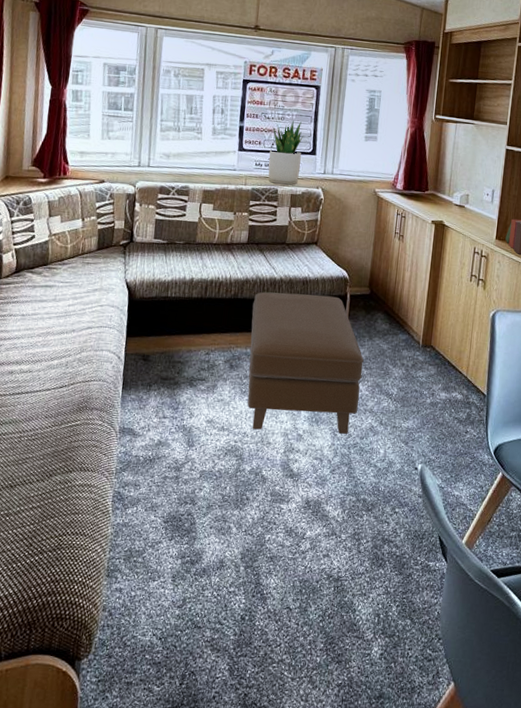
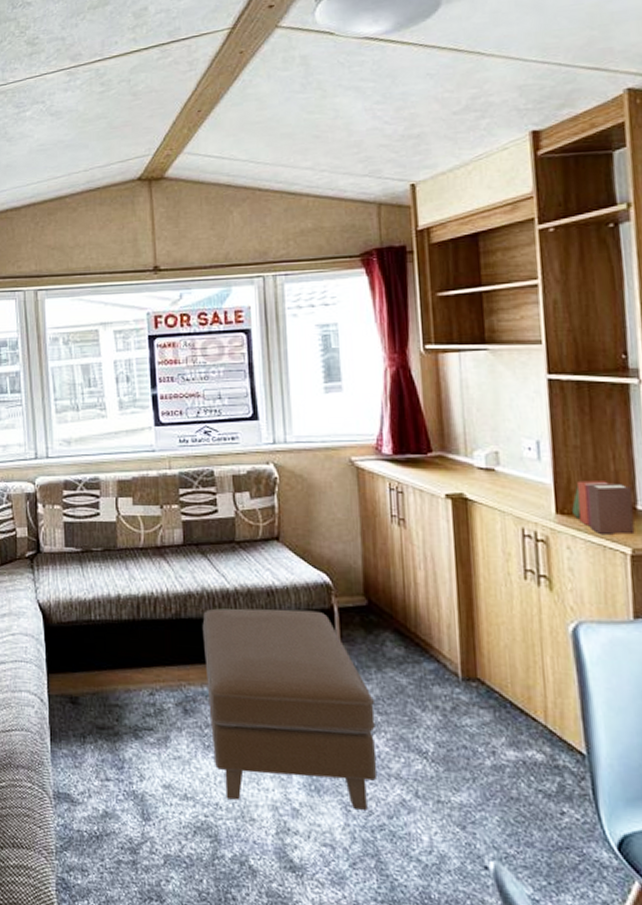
planter: present [268,121,303,185] -> none [195,379,240,463]

